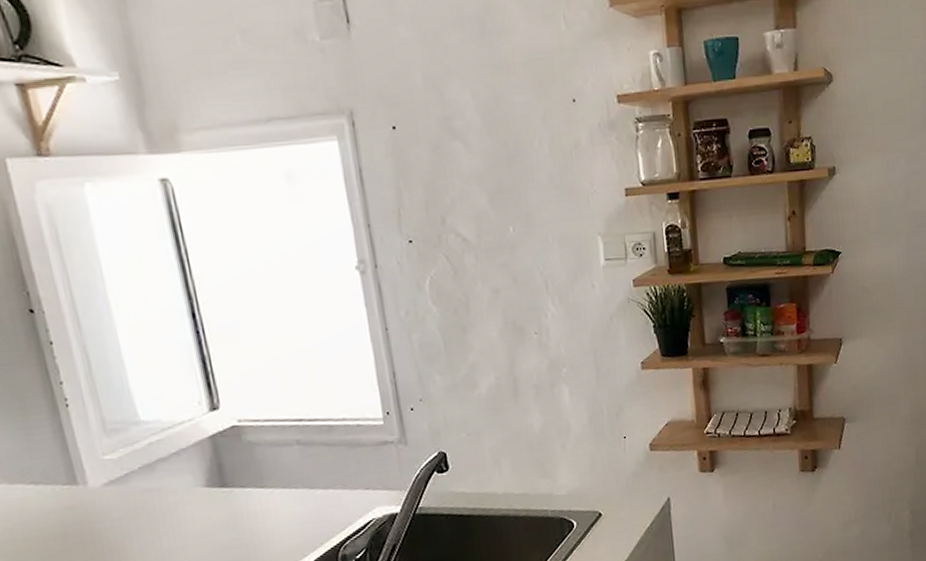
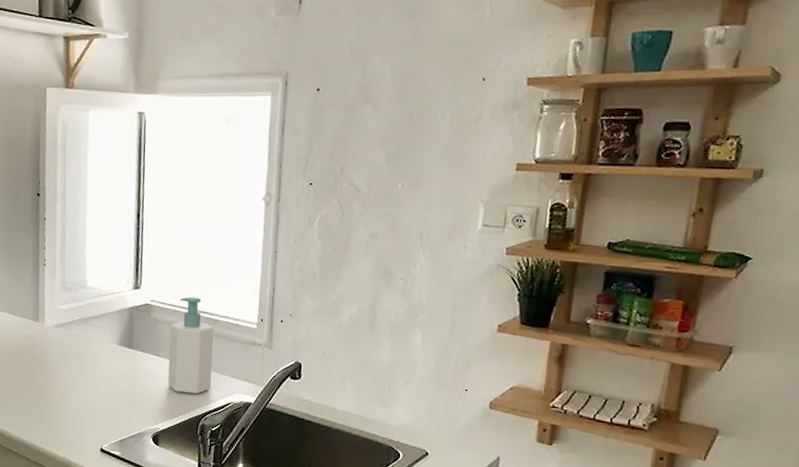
soap bottle: none [271,403,344,526] -> present [168,296,214,395]

